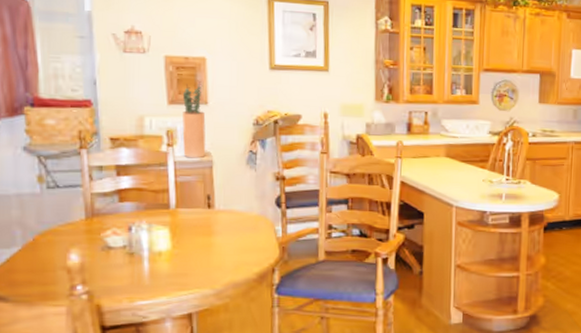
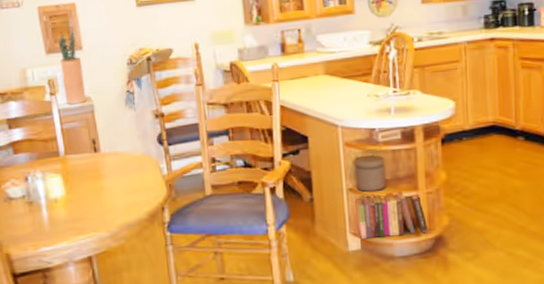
books: none [461,271,525,314] -> present [355,191,429,239]
jar: none [464,235,492,269] -> present [354,154,386,192]

